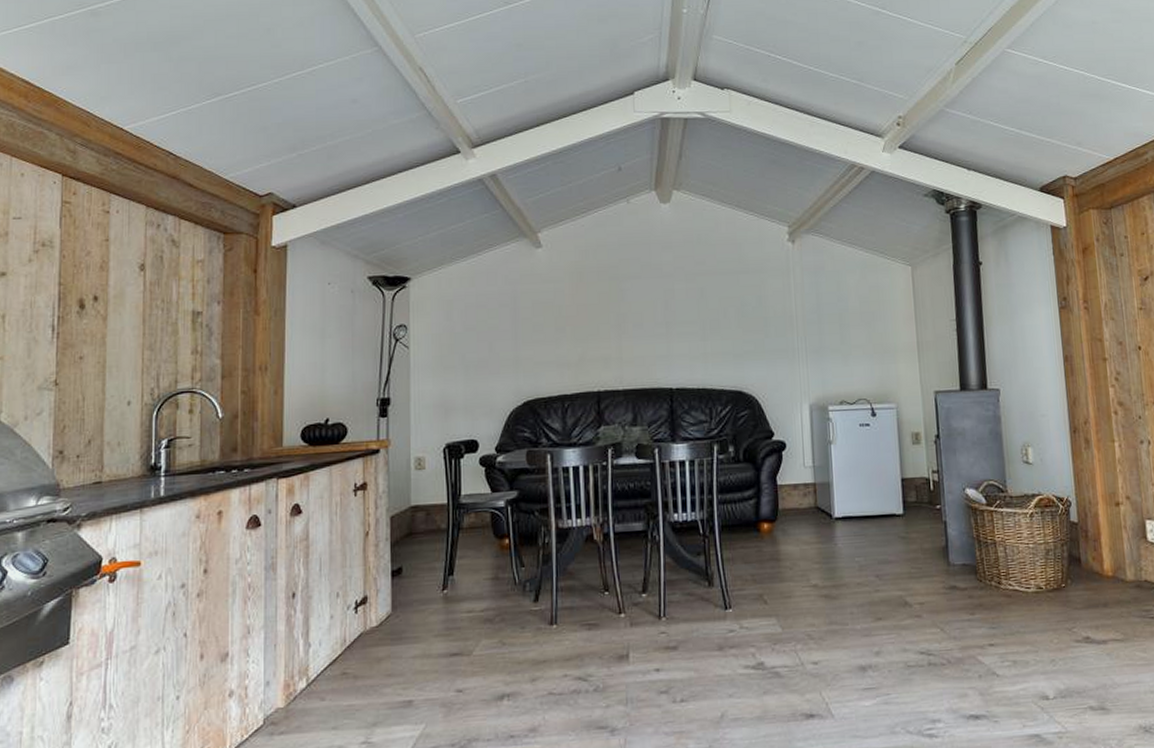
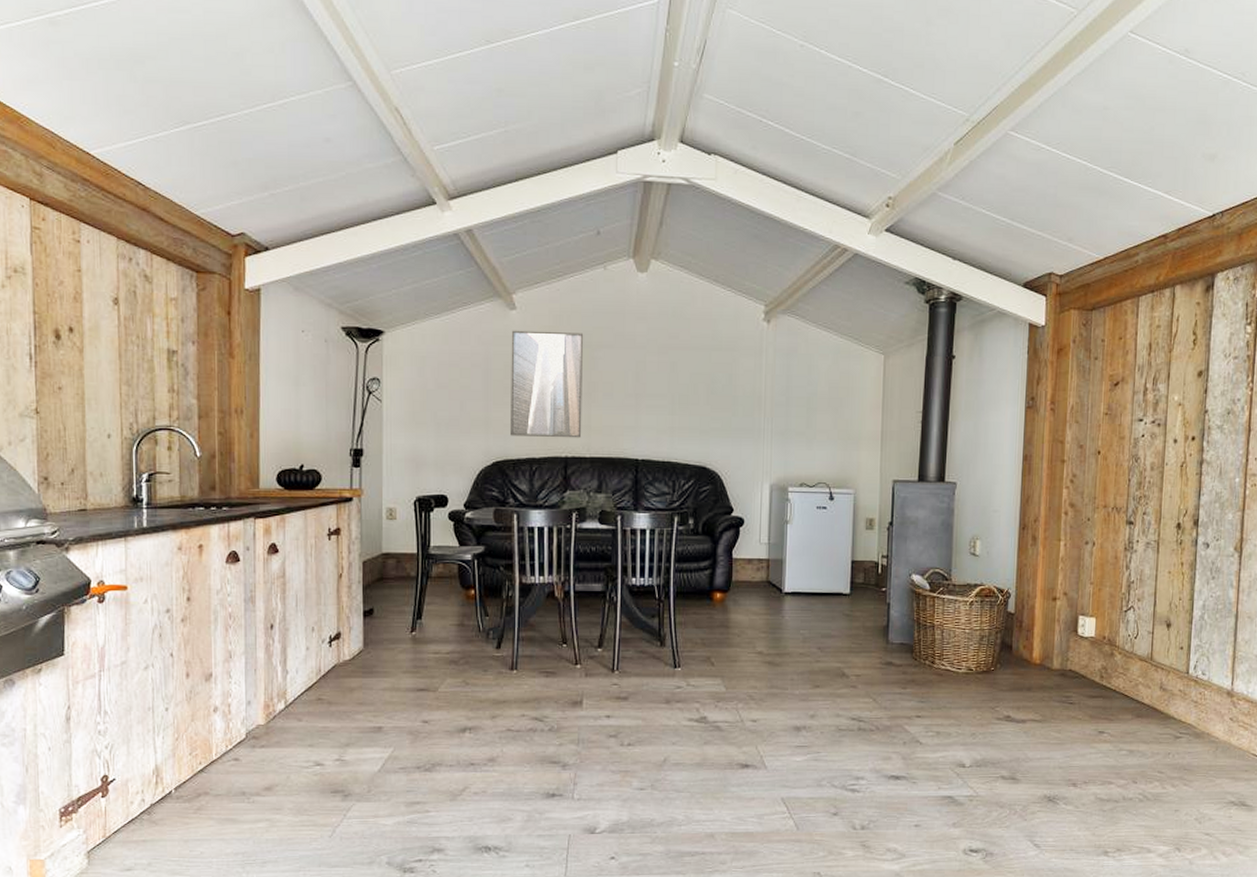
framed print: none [538,266,613,374] -> present [511,330,584,438]

